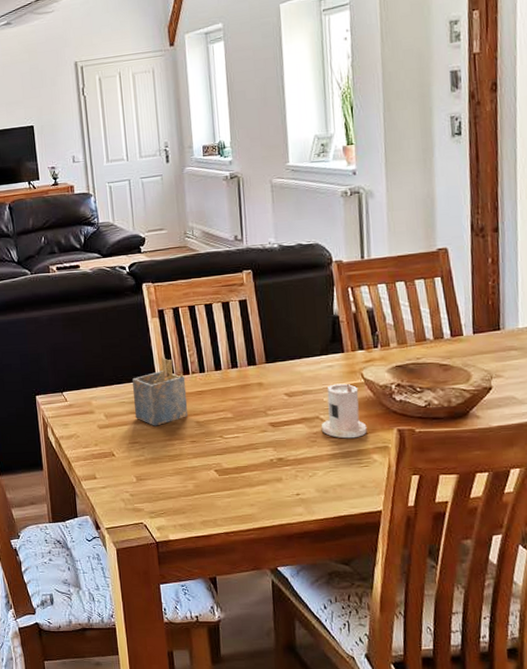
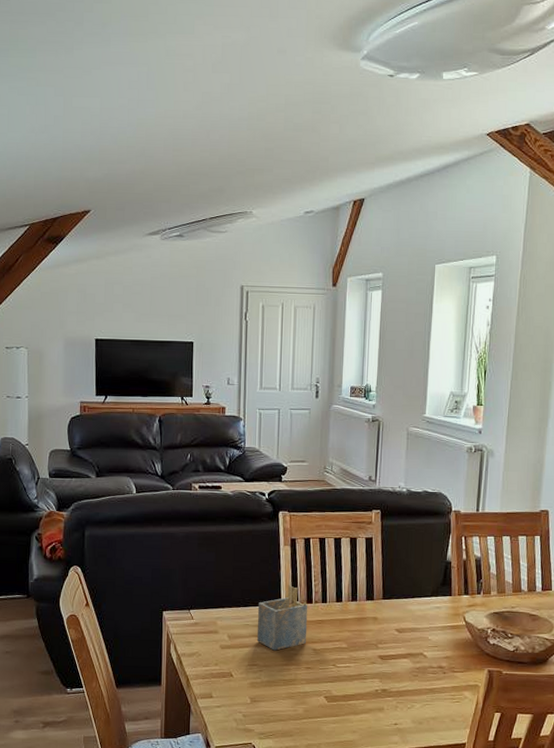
candle: present [321,383,367,439] -> none [423,624,463,676]

